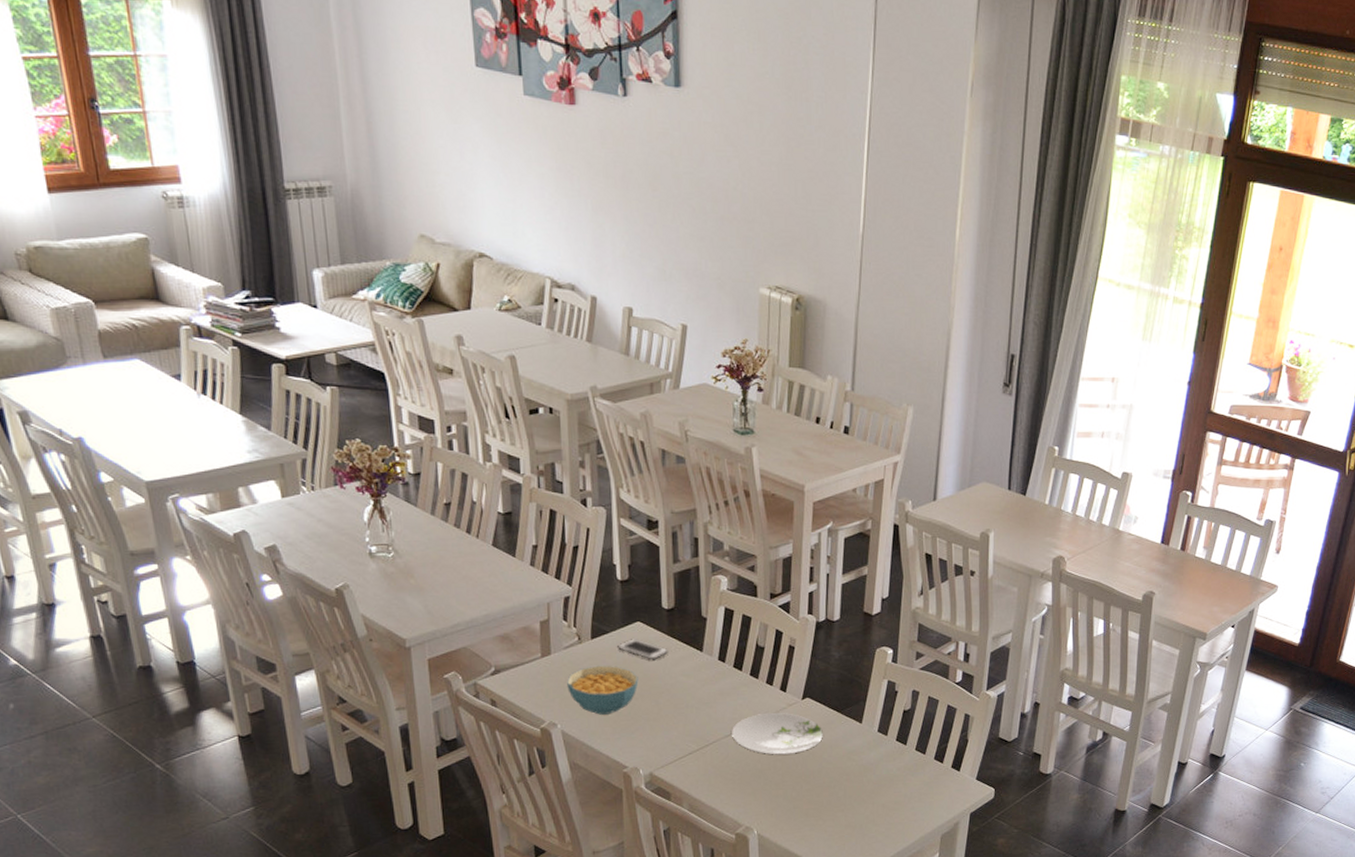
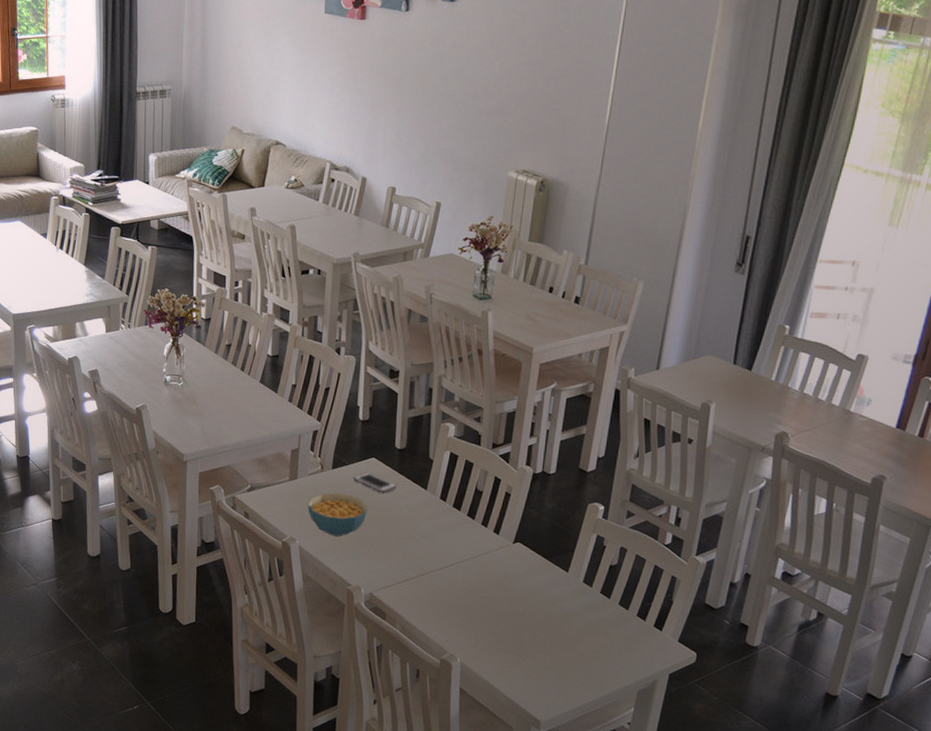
plate: present [732,712,823,755] -> none [446,551,530,593]

